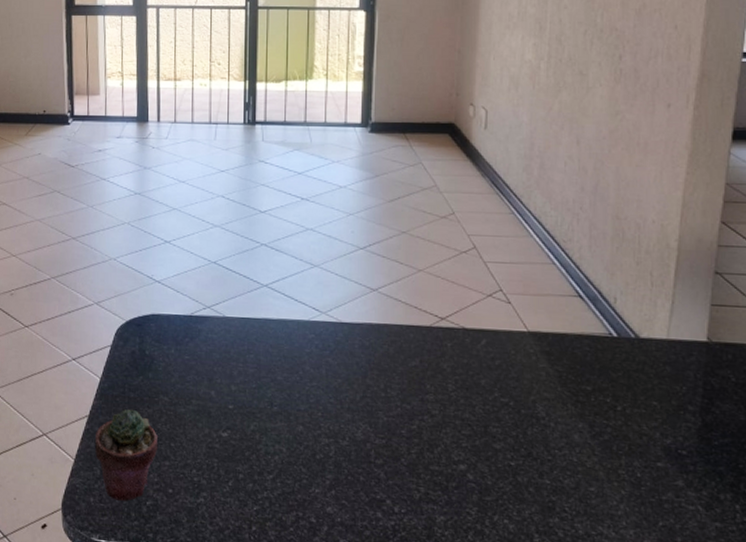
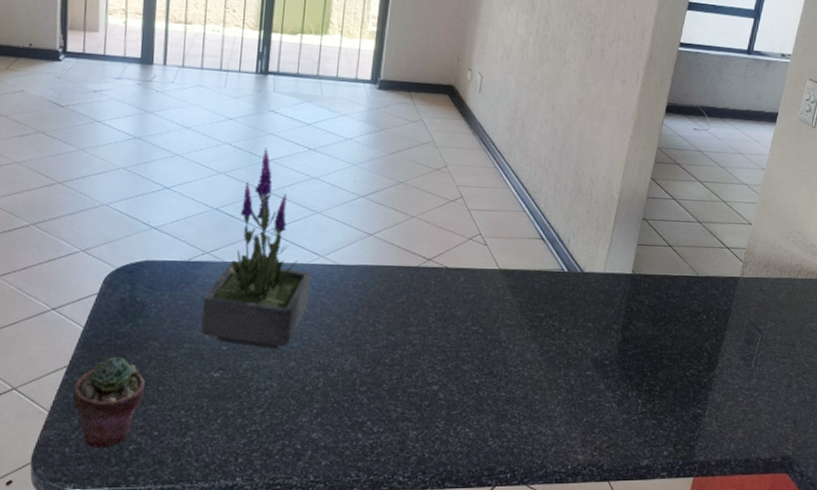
potted plant: none [207,199,314,412] -> present [200,148,312,350]

